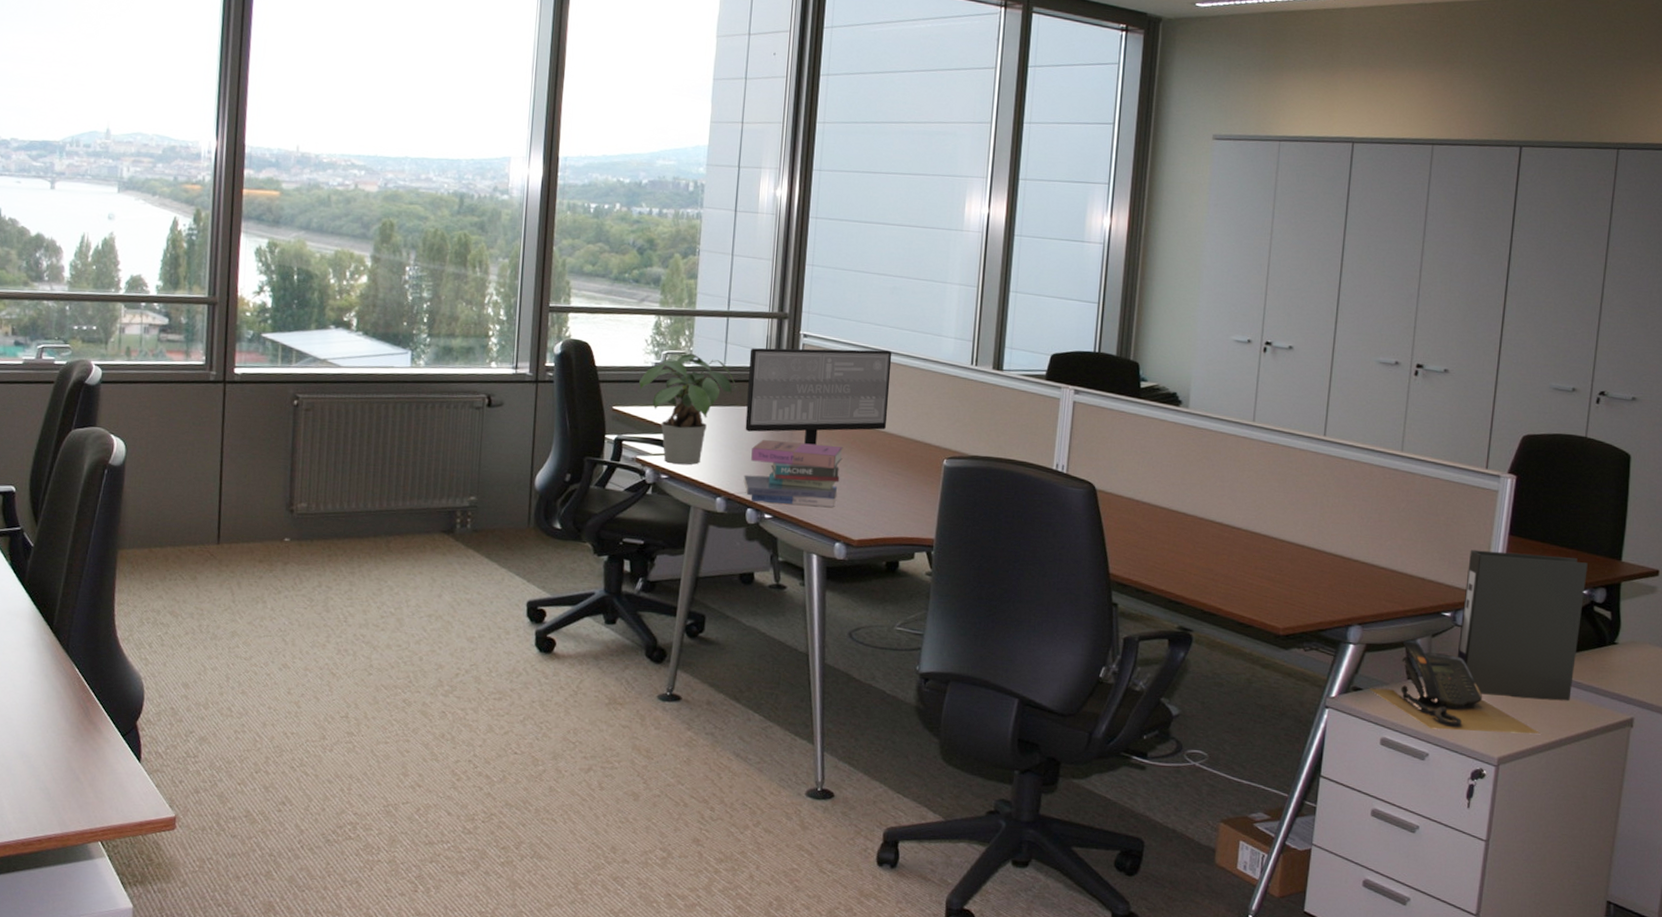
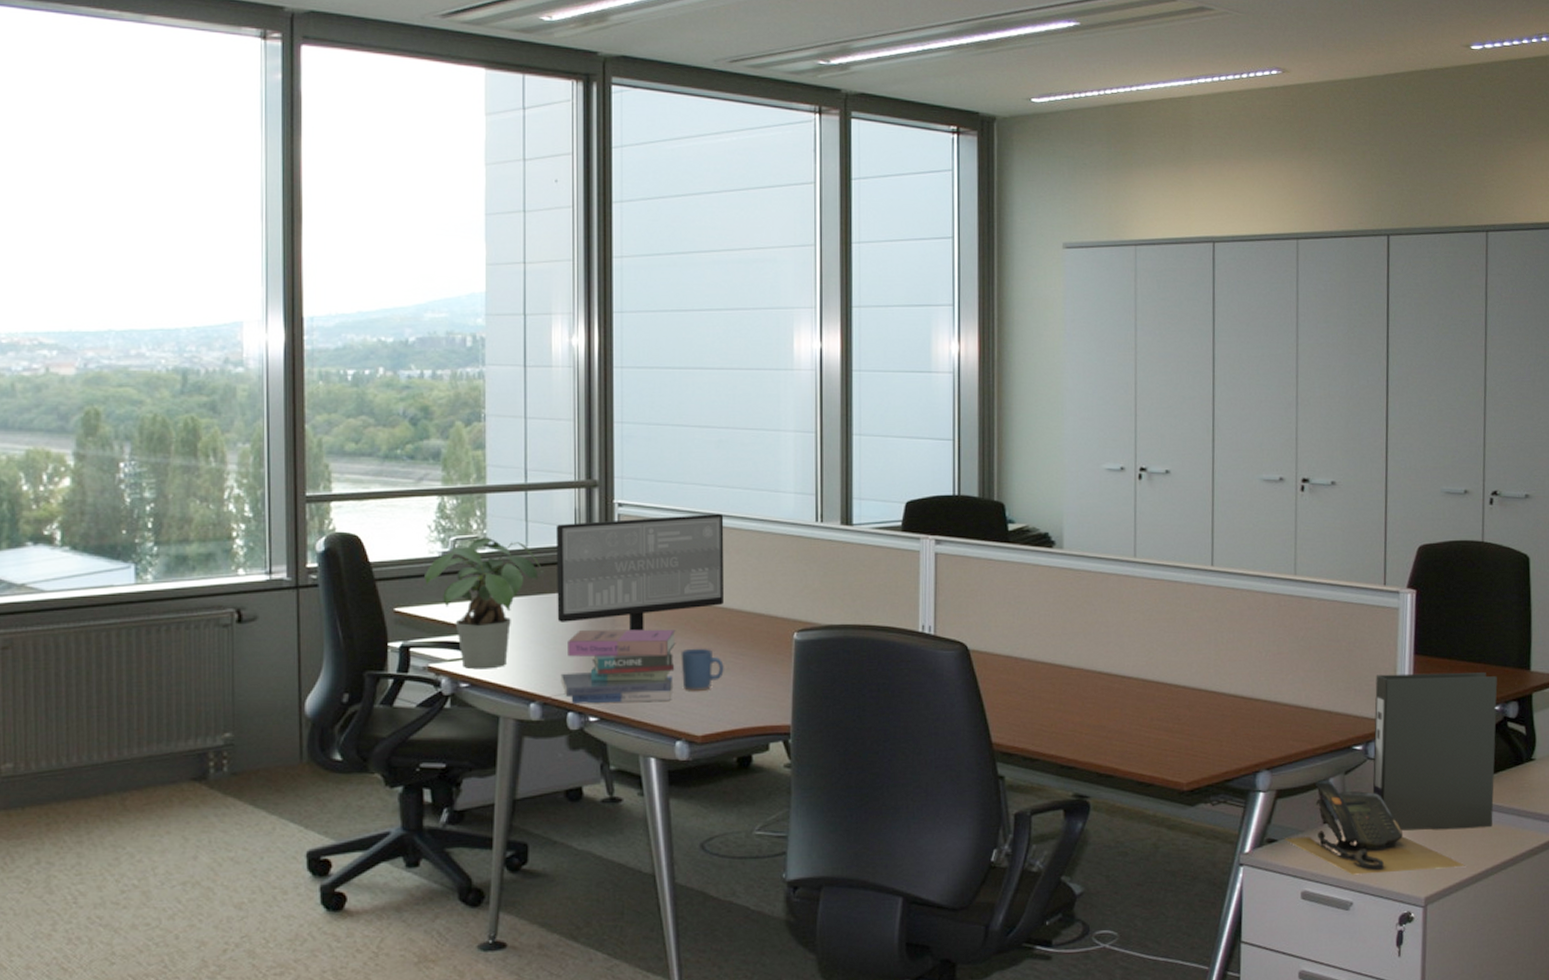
mug: none [845,464,882,502] -> present [681,648,724,691]

